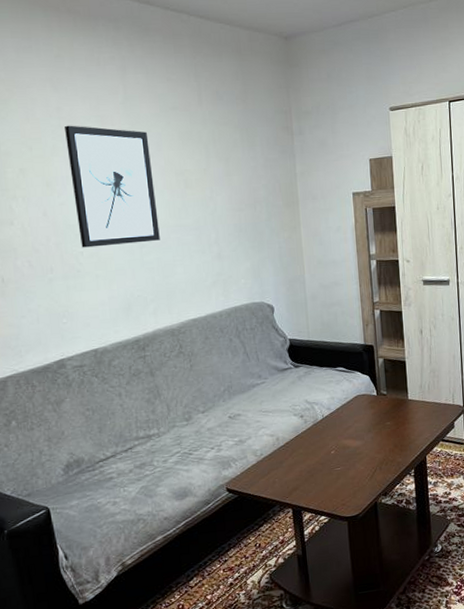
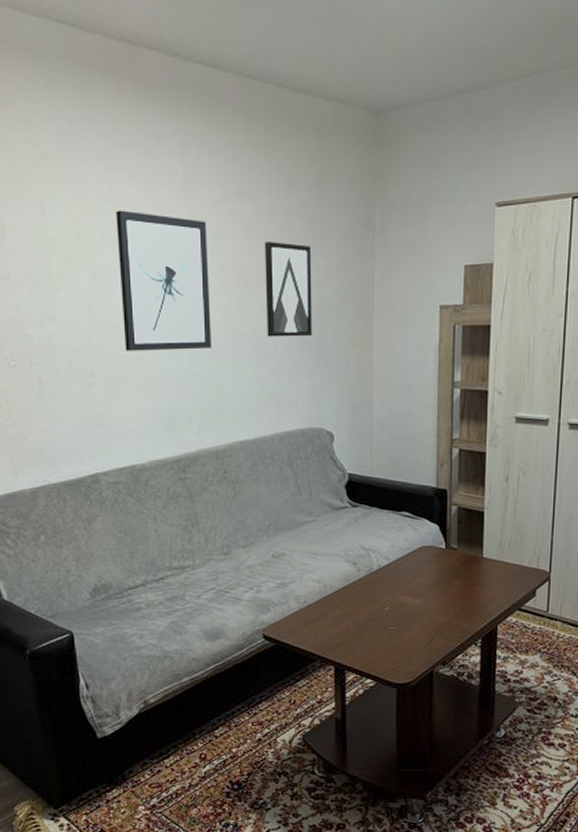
wall art: none [199,146,248,228] -> present [264,242,312,337]

